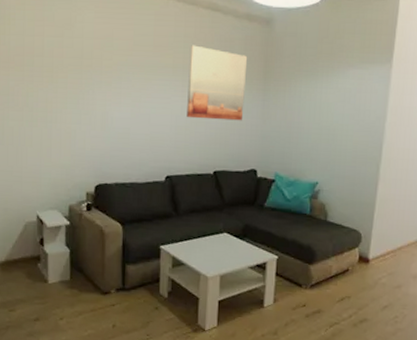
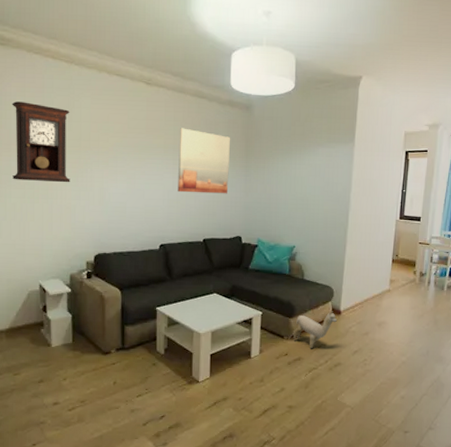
pendulum clock: none [11,15,72,106] -> present [11,101,70,183]
plush toy: none [313,259,365,301] -> present [294,311,338,349]

